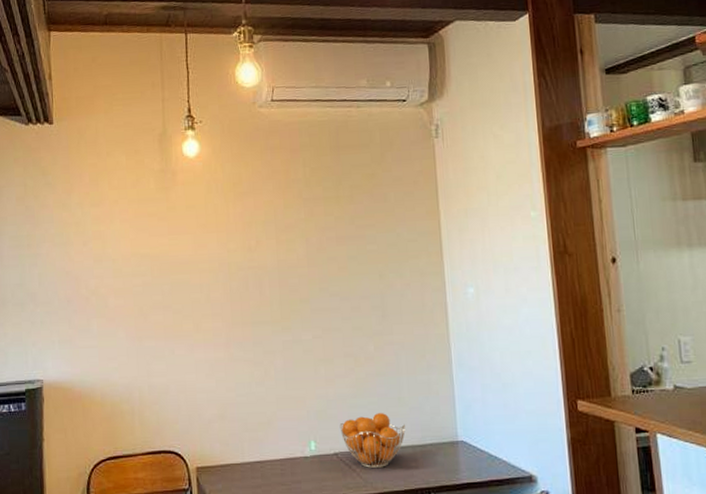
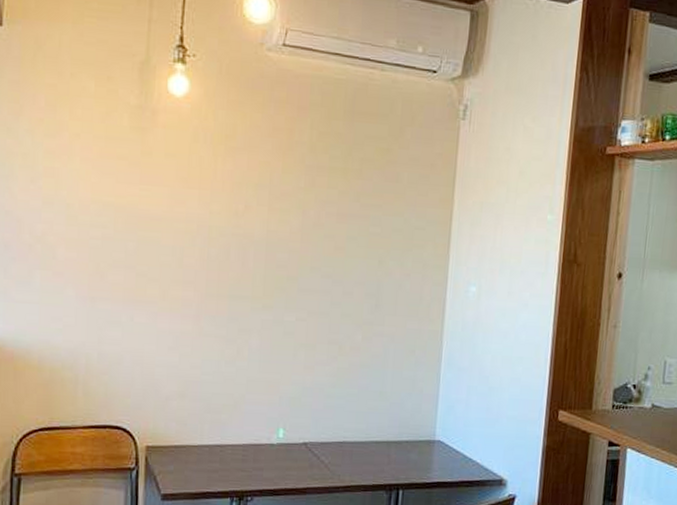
fruit basket: present [339,413,405,468] -> none [313,405,383,461]

